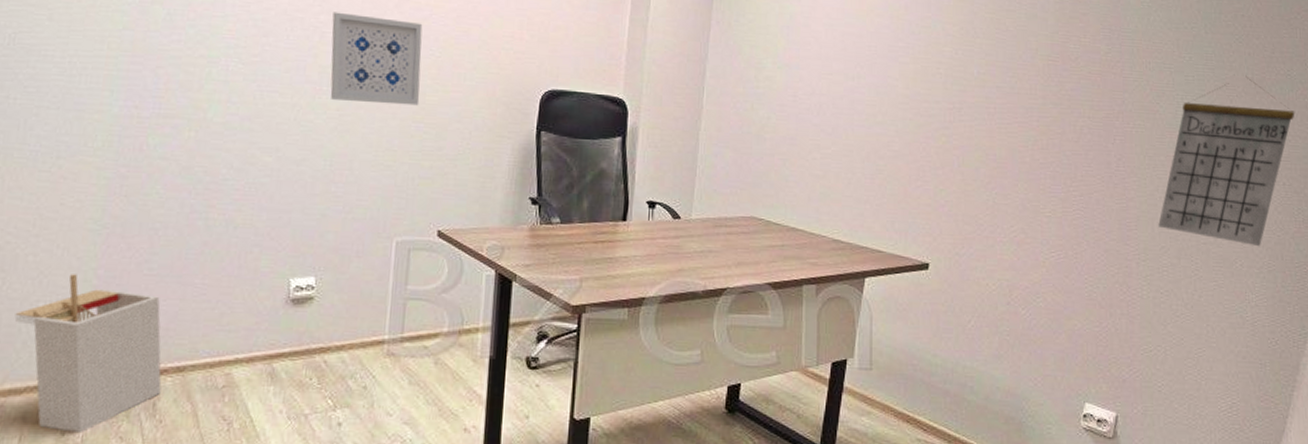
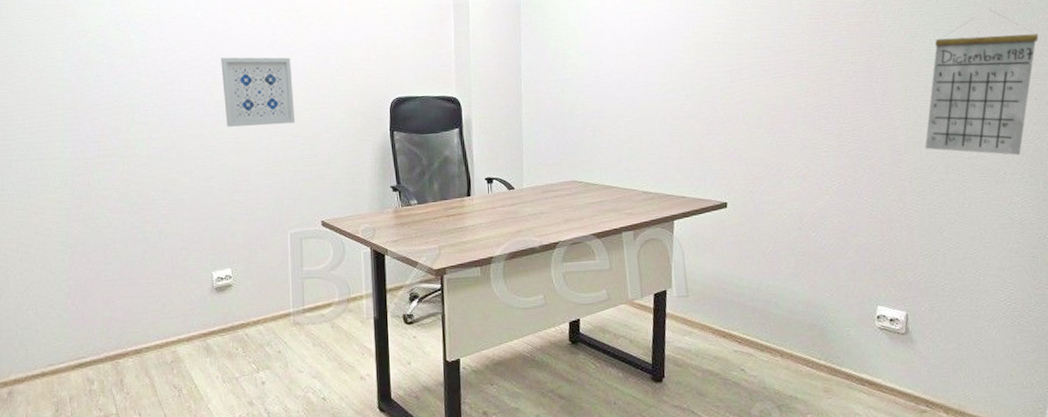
storage bin: present [14,274,162,432] -> none [12,286,125,408]

